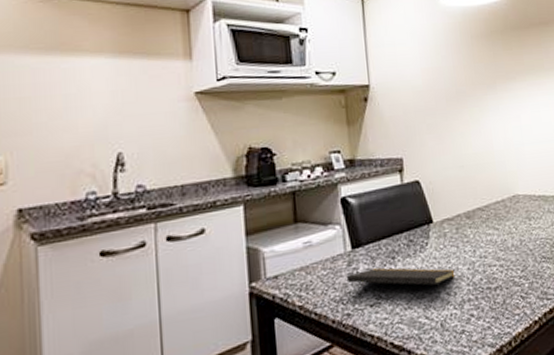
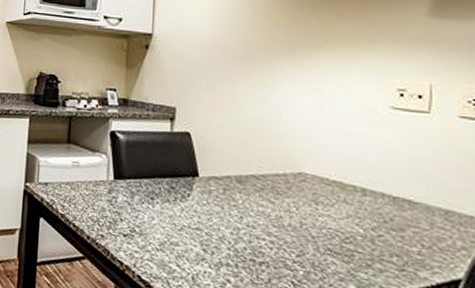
notepad: present [346,267,455,299] -> none [105,201,215,252]

